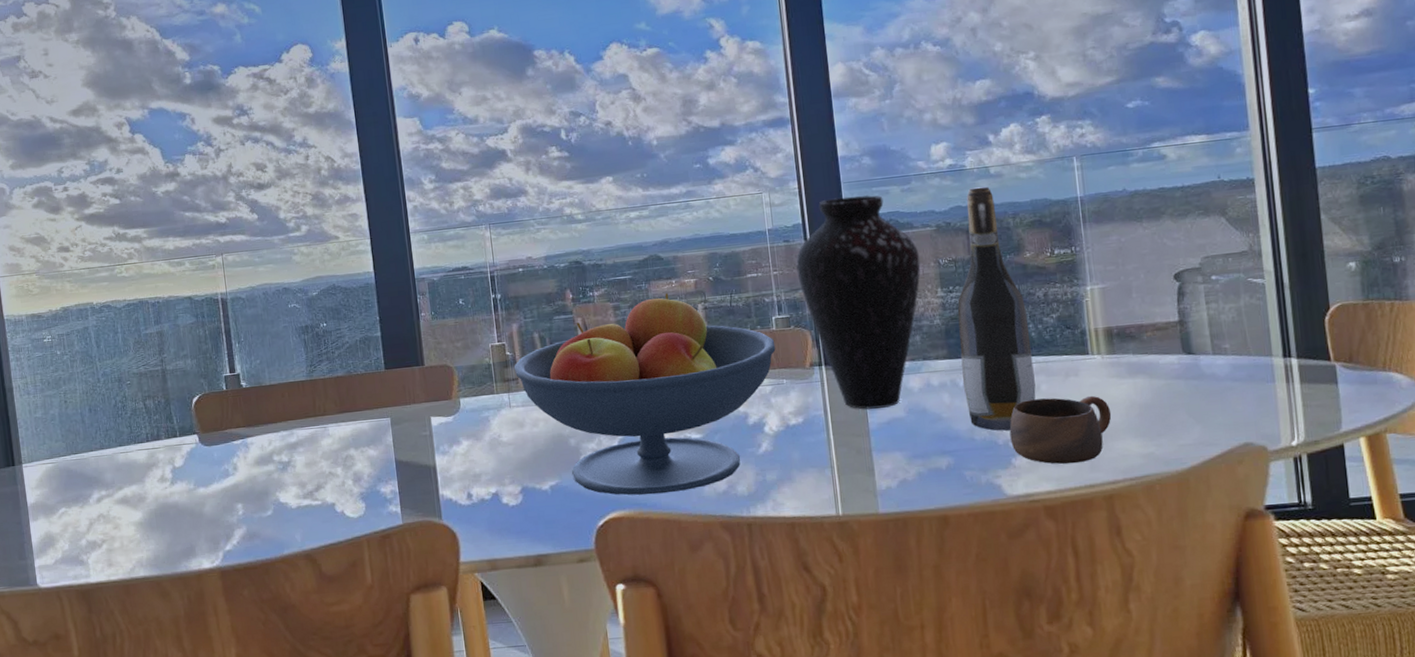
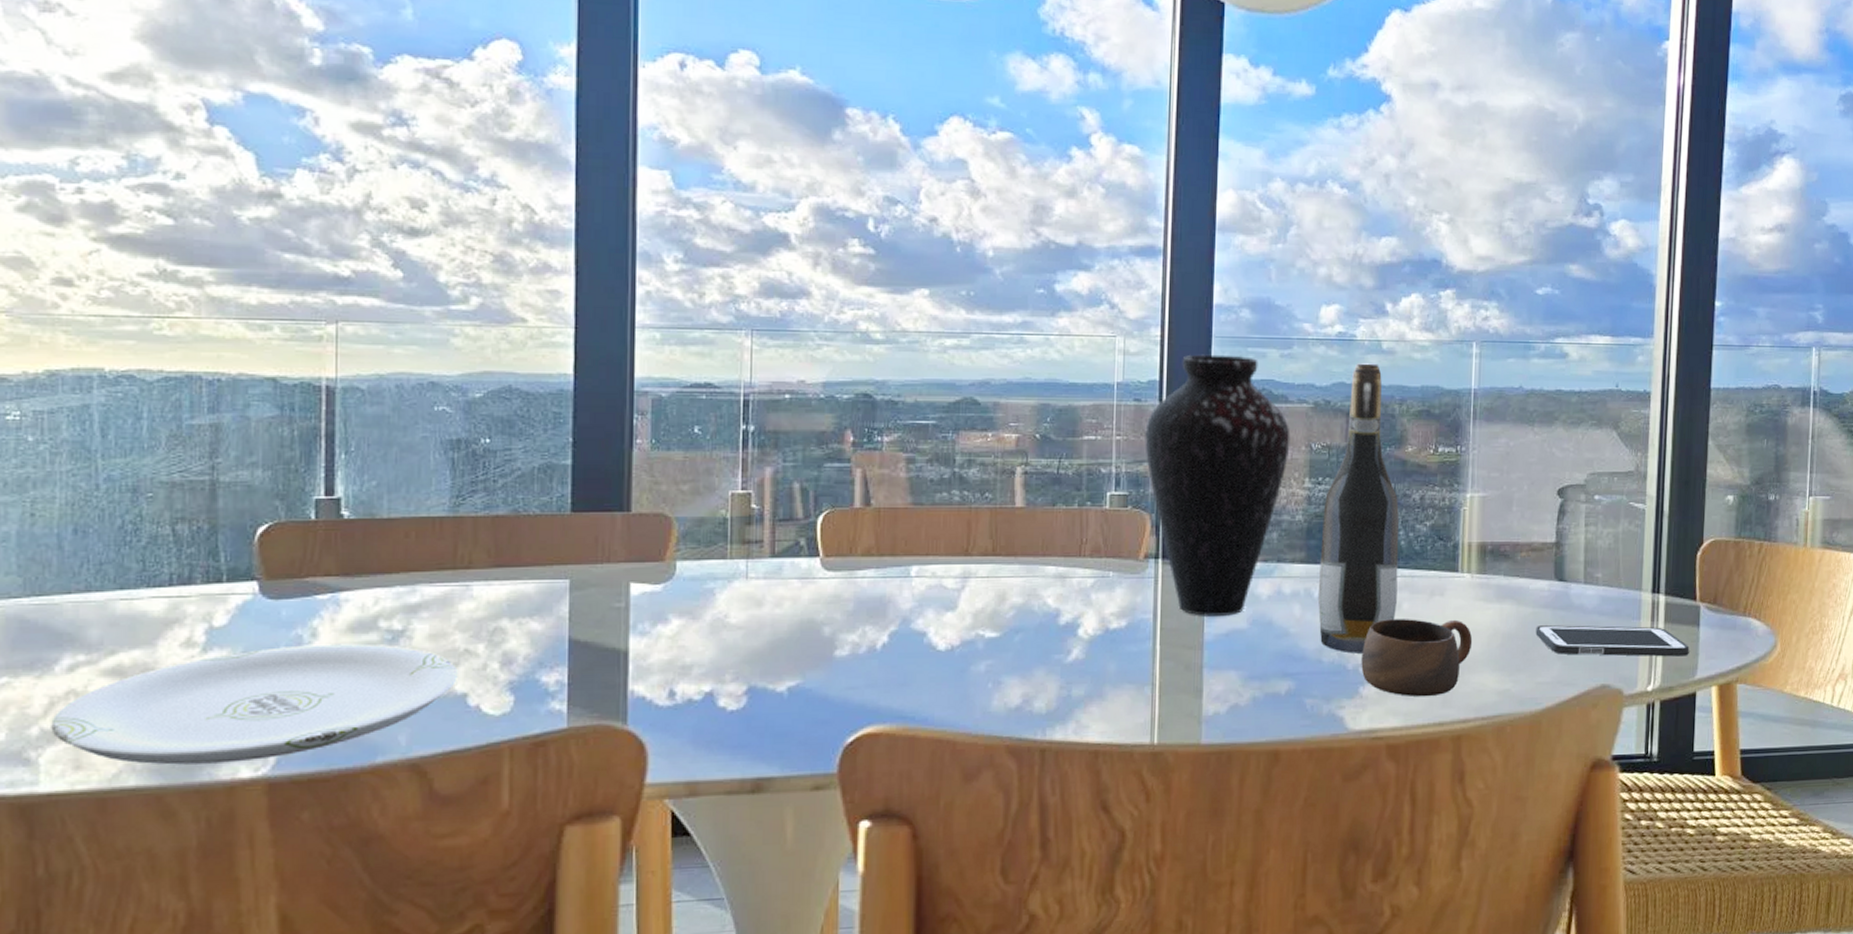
plate: none [92,472,327,561] -> present [51,643,458,765]
fruit bowl: present [513,293,776,495] -> none [759,448,1106,706]
cell phone: none [1171,387,1331,419] -> present [1535,625,1690,657]

